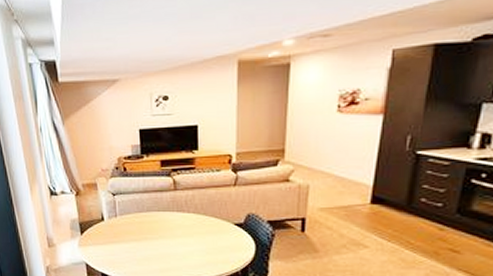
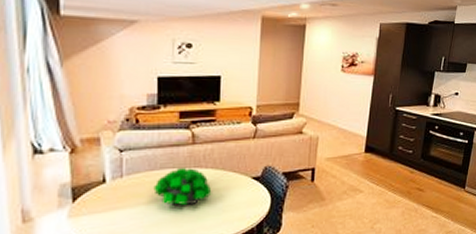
plant: none [142,210,195,244] -> present [153,167,212,205]

